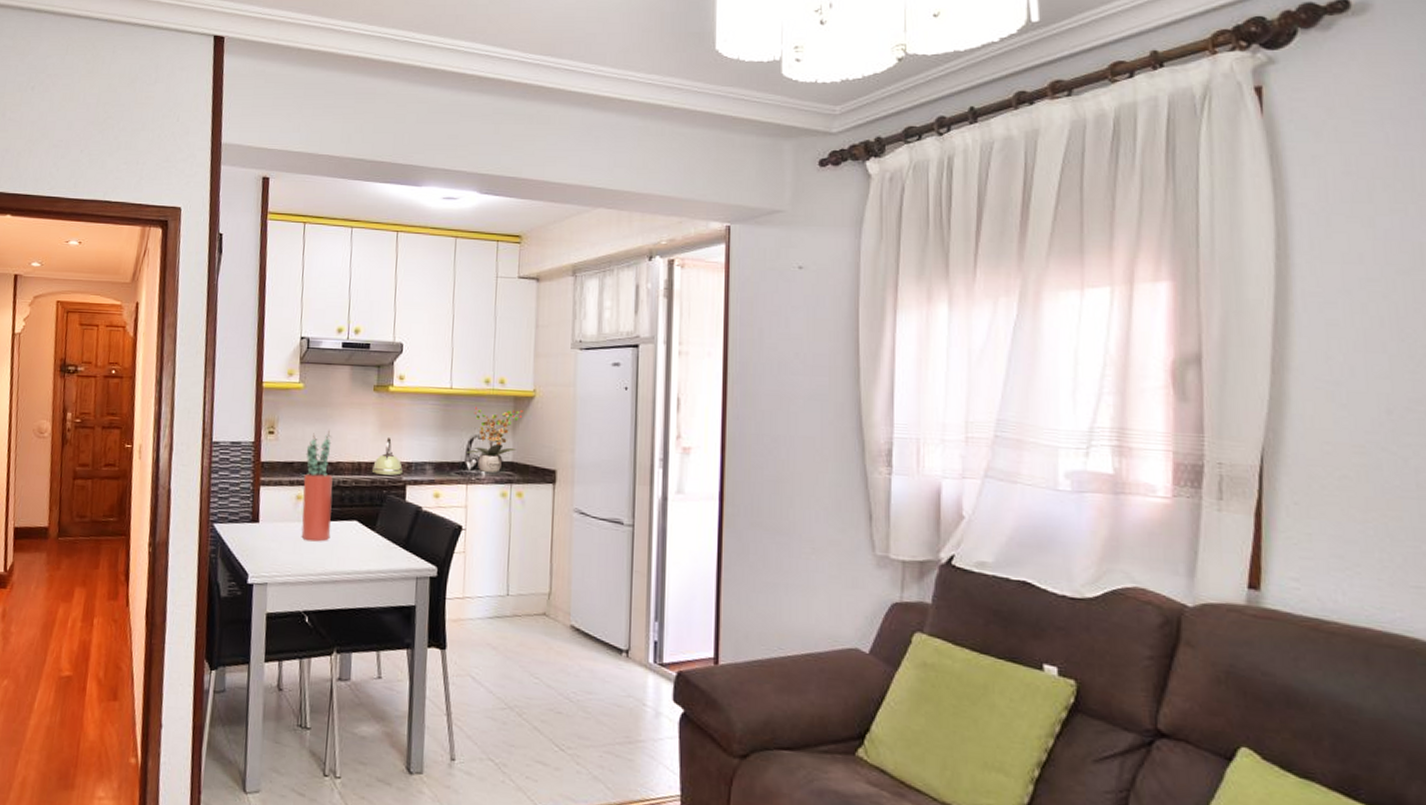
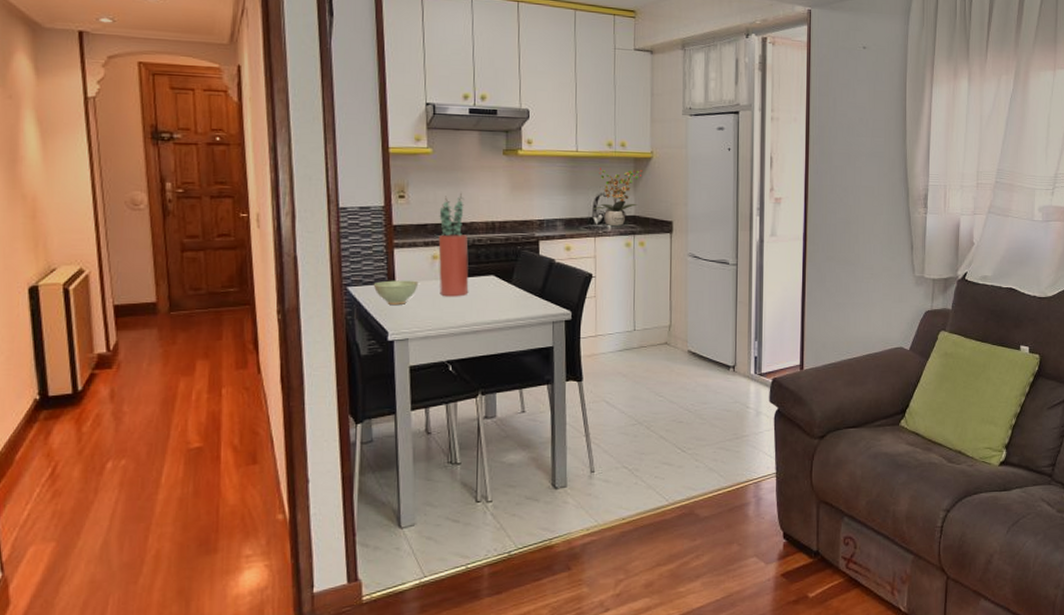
bowl: none [237,519,282,547] -> present [373,280,419,306]
kettle: present [371,436,404,476] -> none [505,197,536,232]

